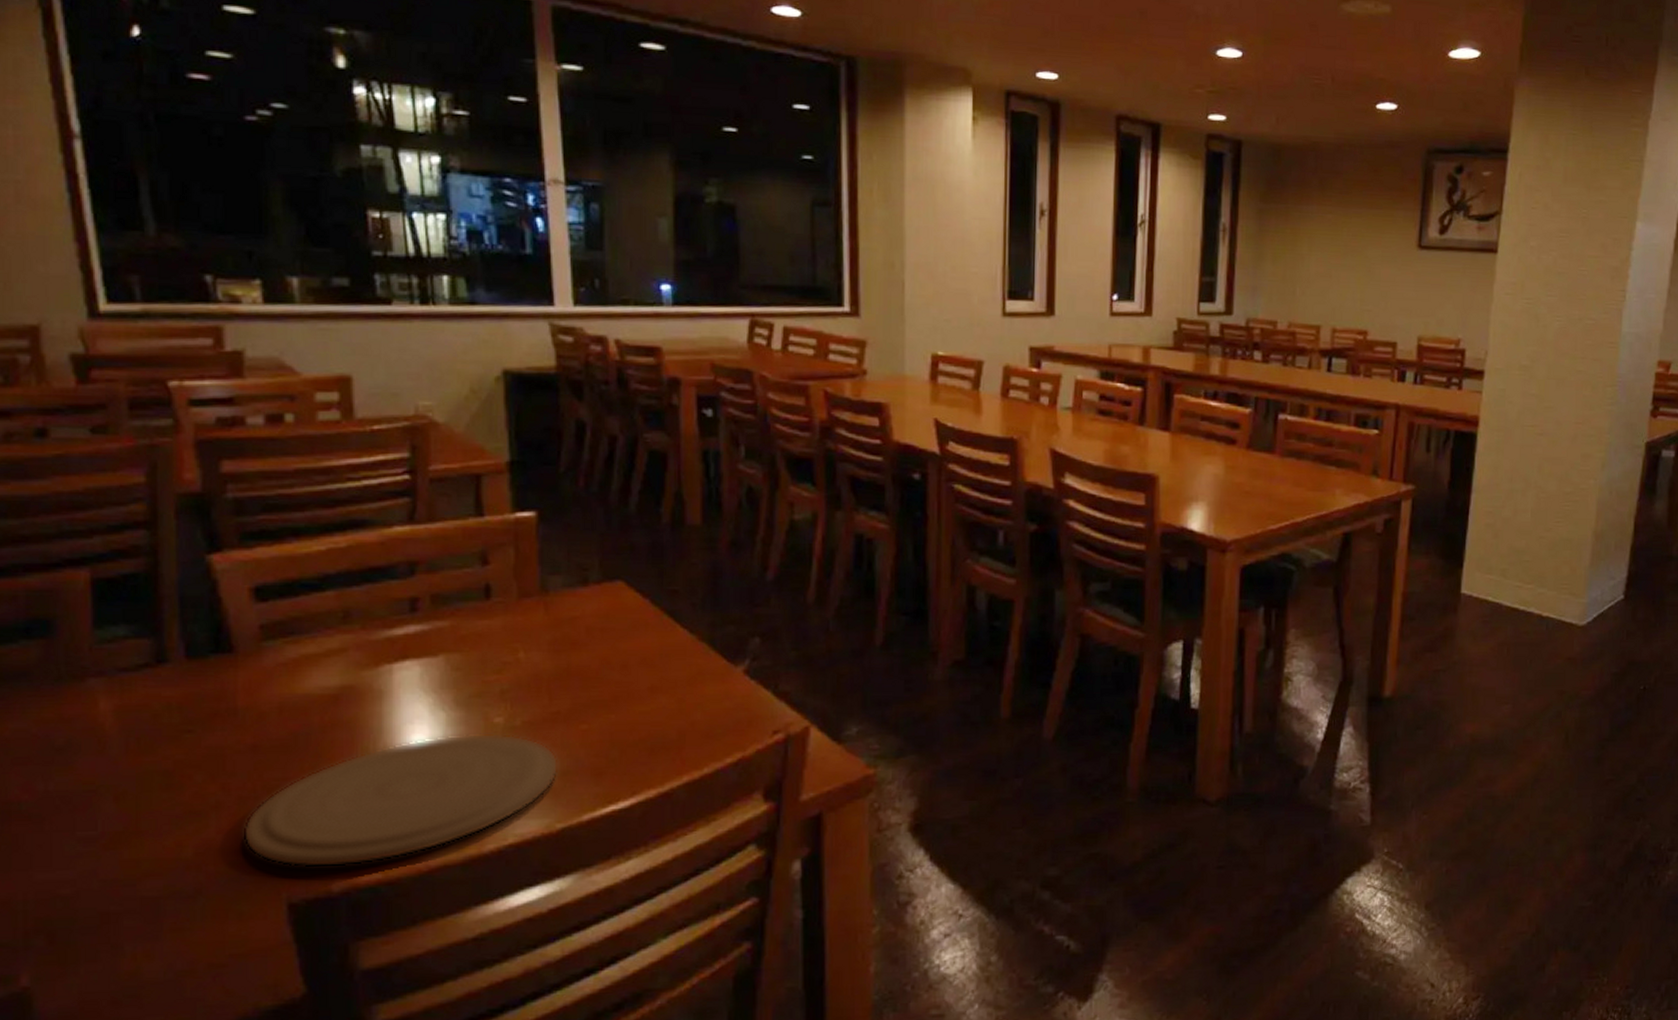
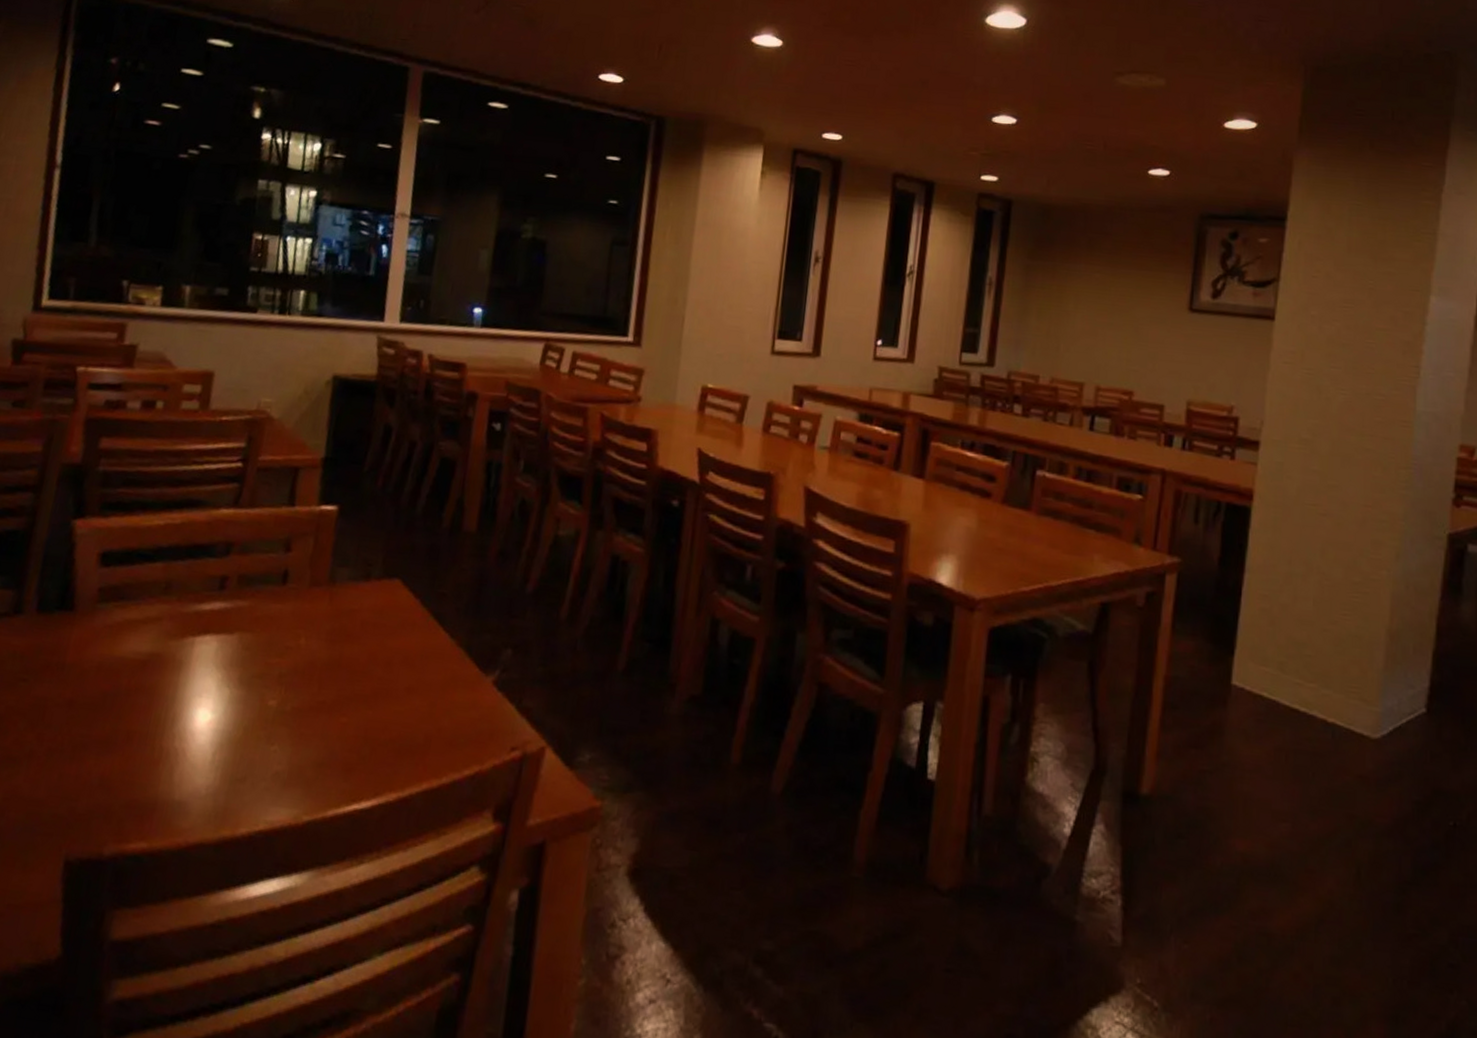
plate: present [243,733,559,868] -> none [42,712,317,832]

